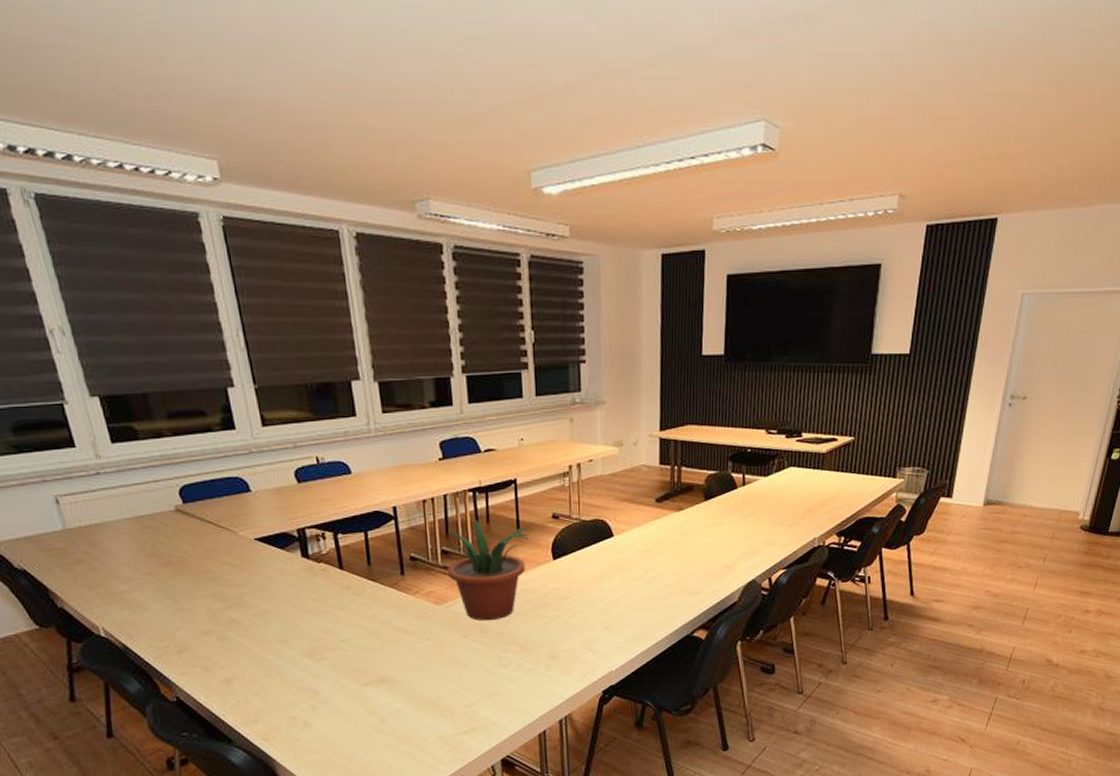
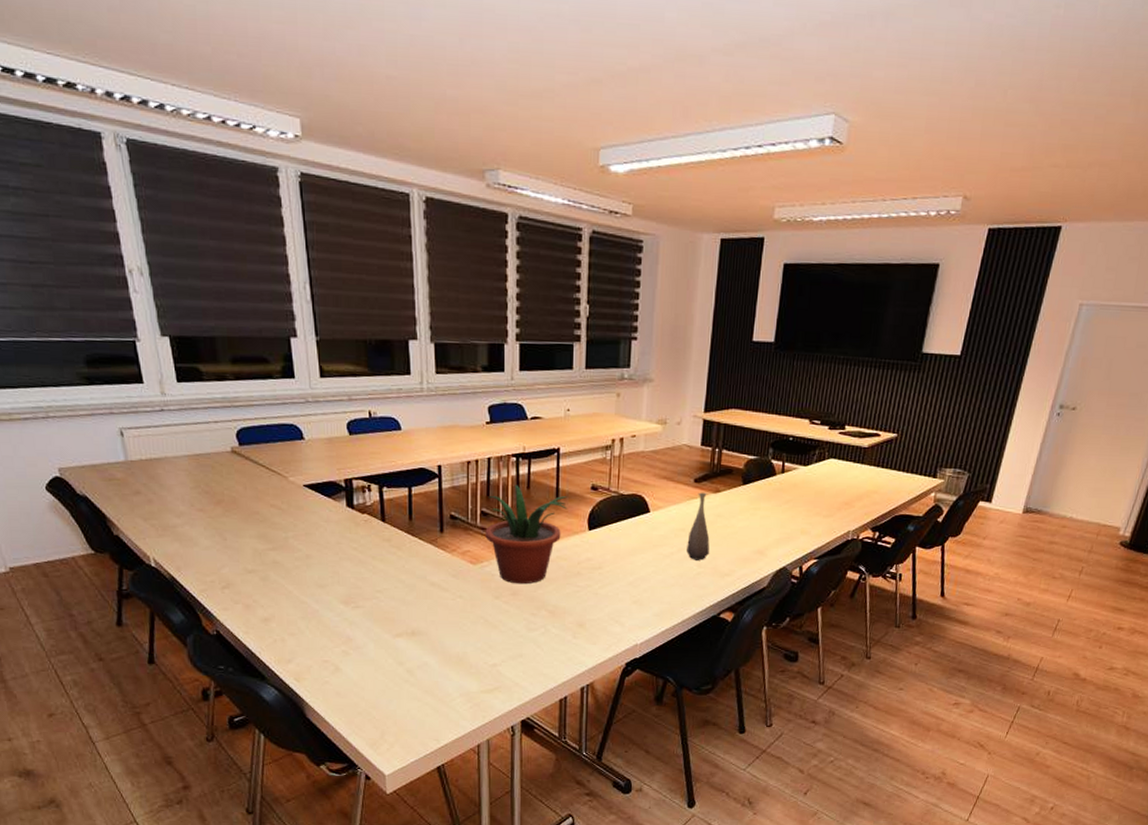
bottle: none [654,511,677,581] -> present [687,492,710,561]

